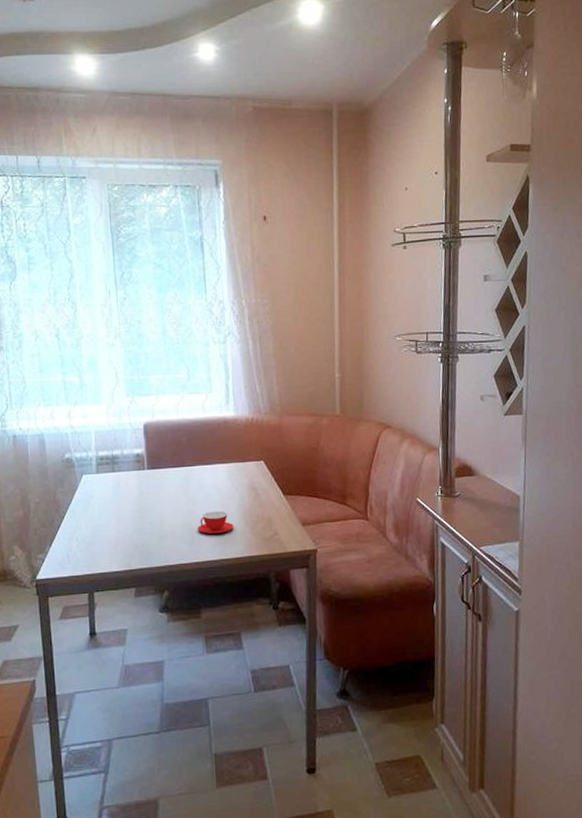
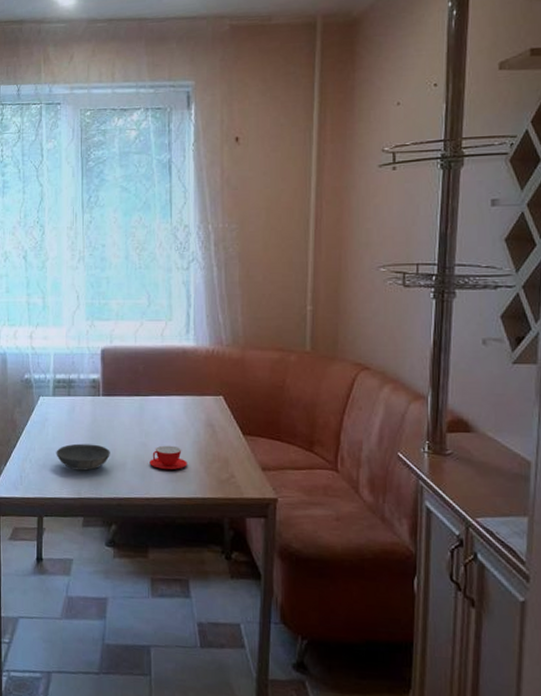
bowl: none [103,516,159,544] -> present [56,443,110,471]

